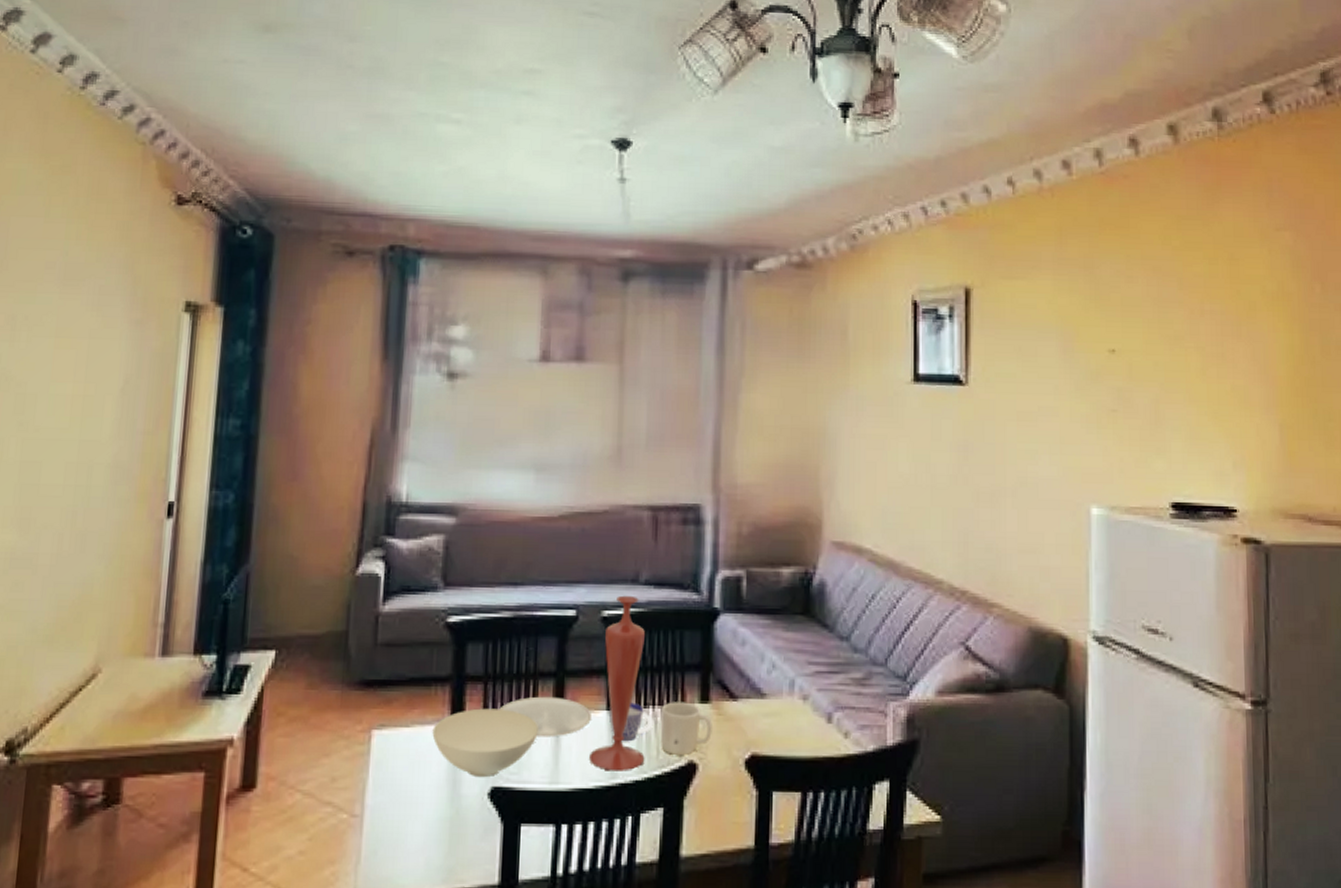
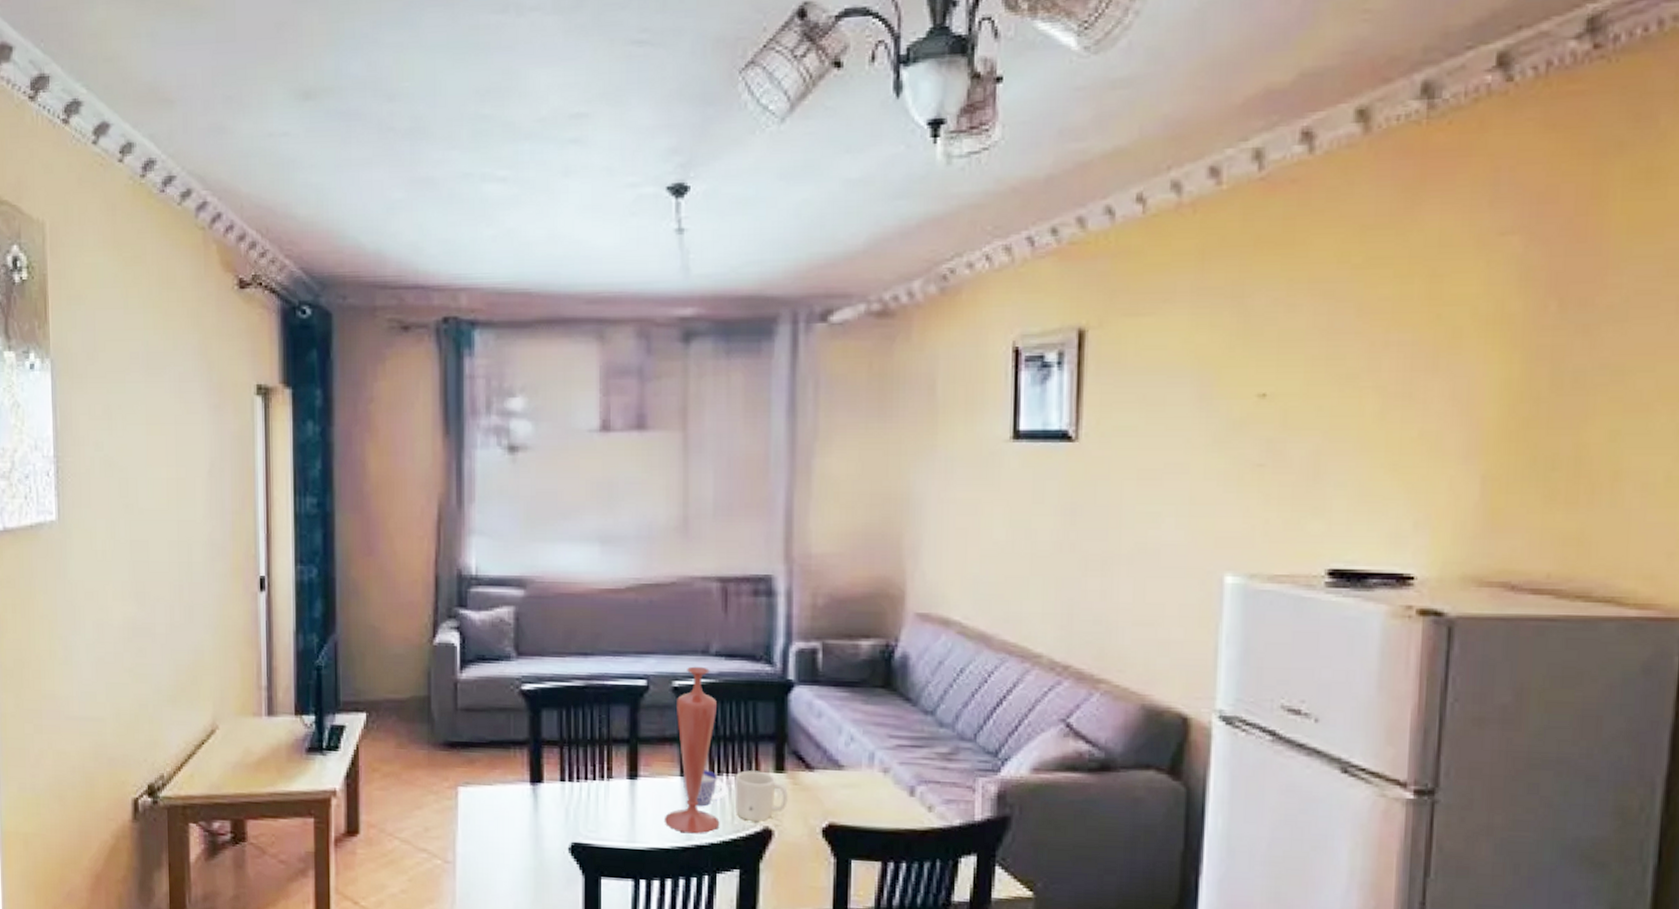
bowl: present [432,708,540,778] -> none [514,770,615,834]
plate: present [499,696,593,737] -> none [575,761,666,800]

